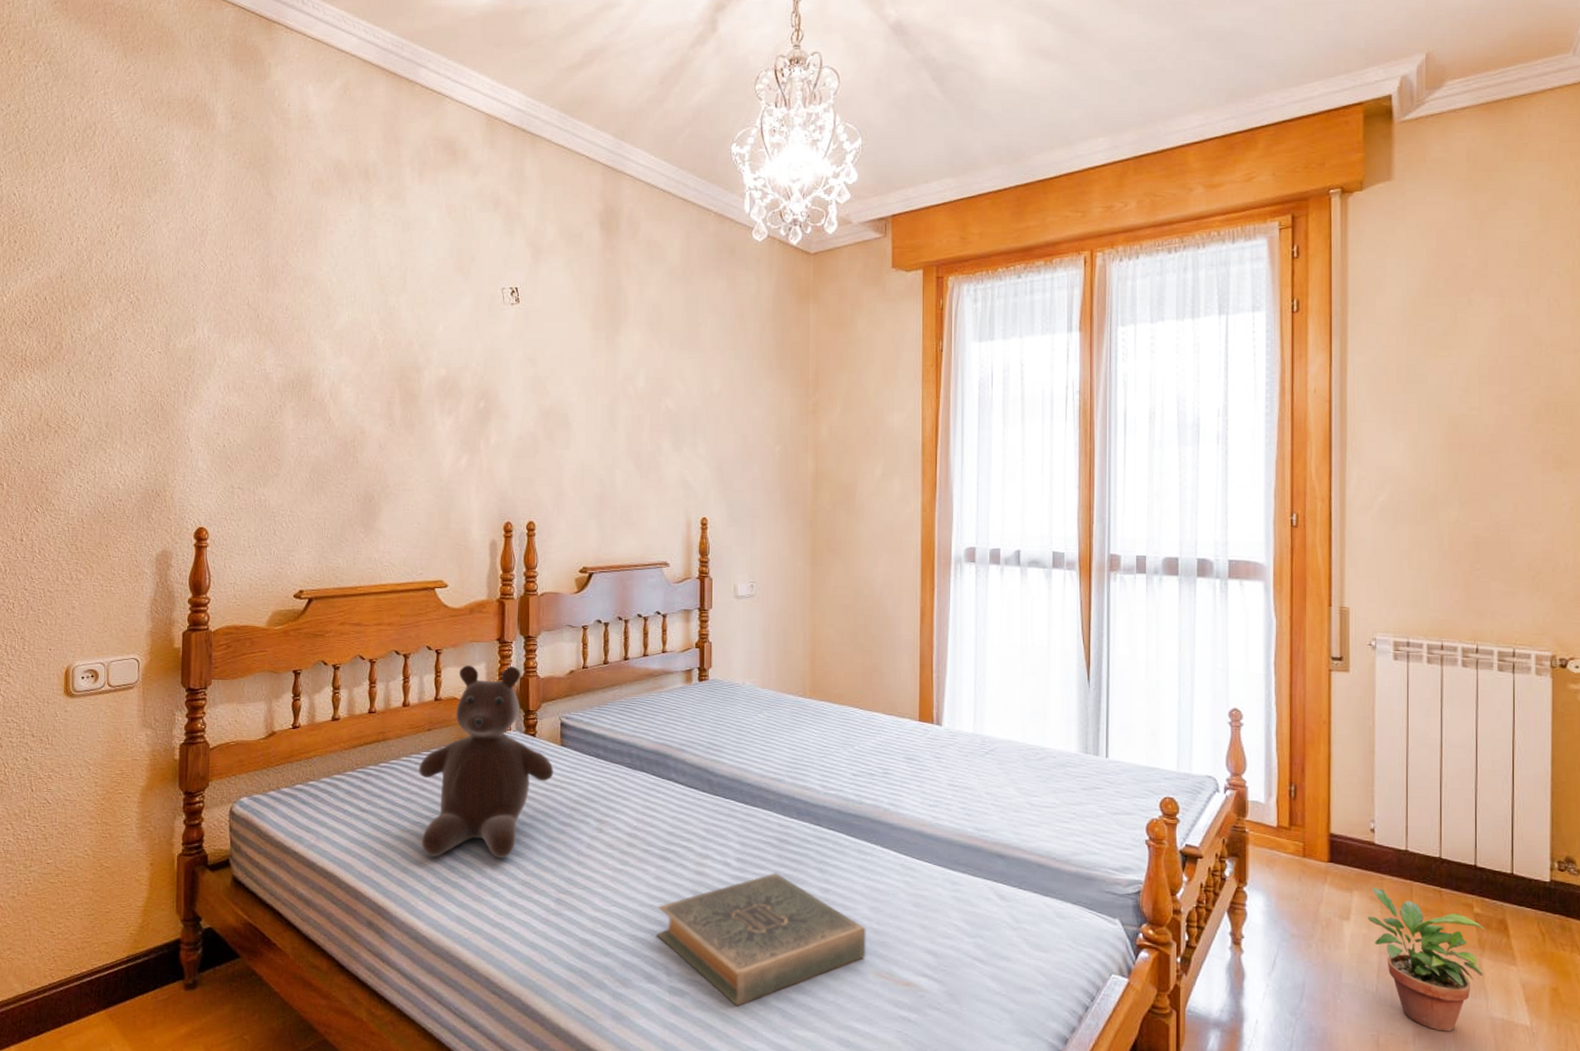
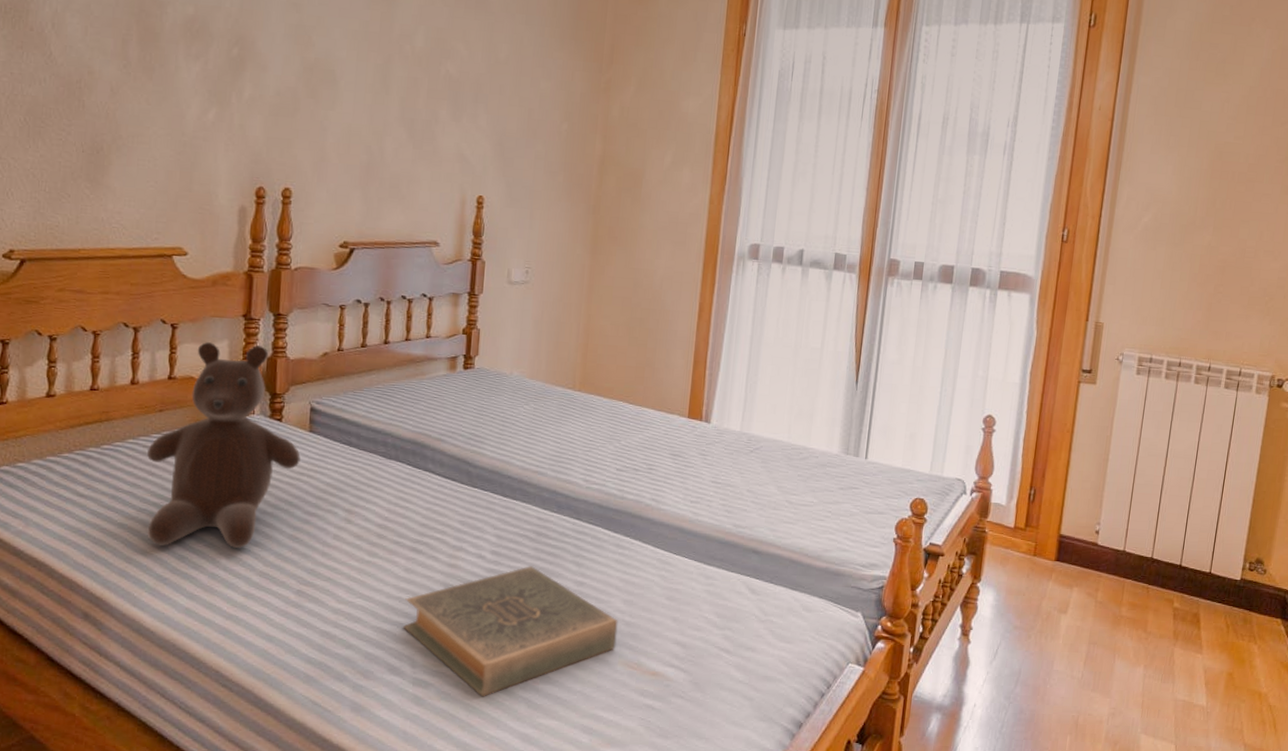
potted plant: present [1367,887,1485,1032] -> none [1082,583,1181,712]

